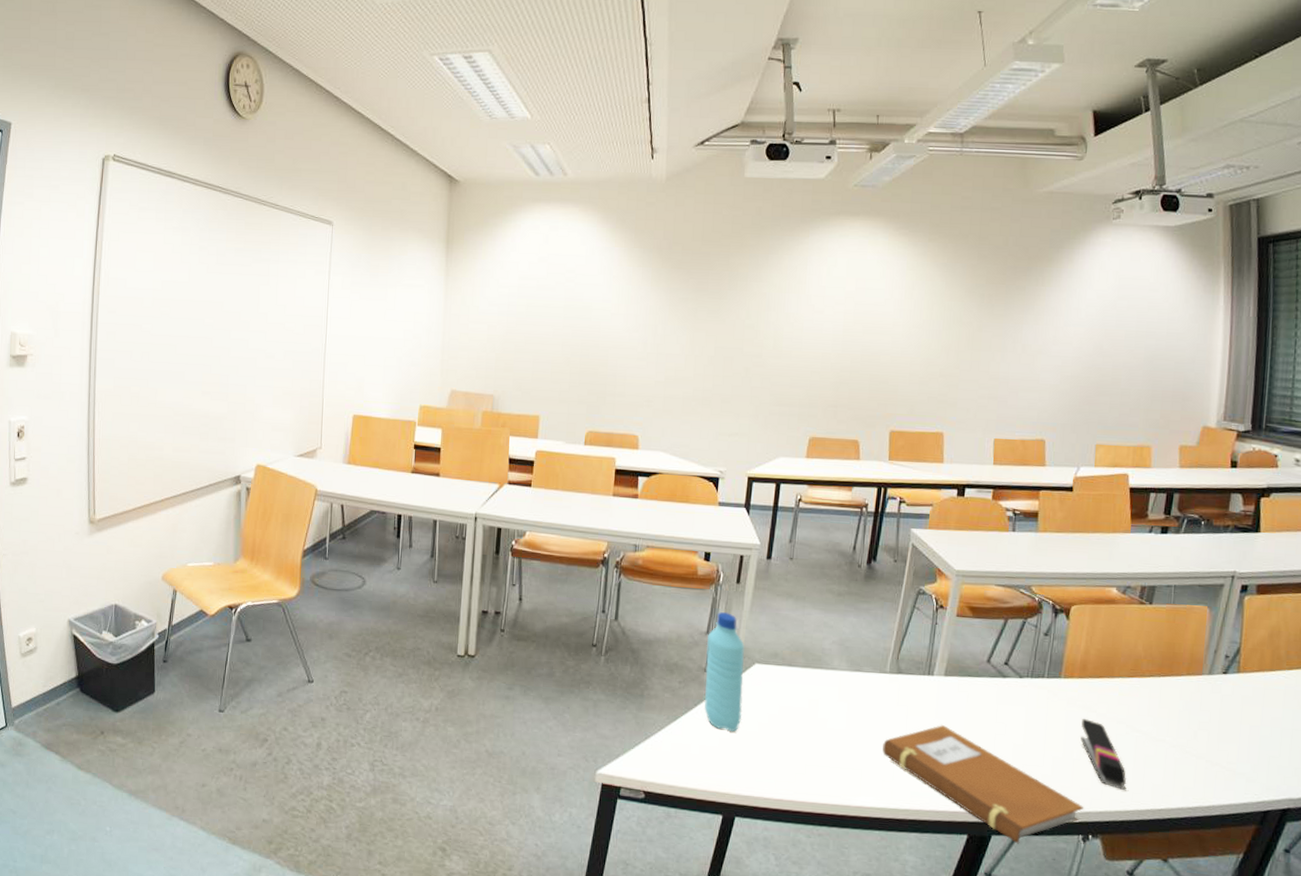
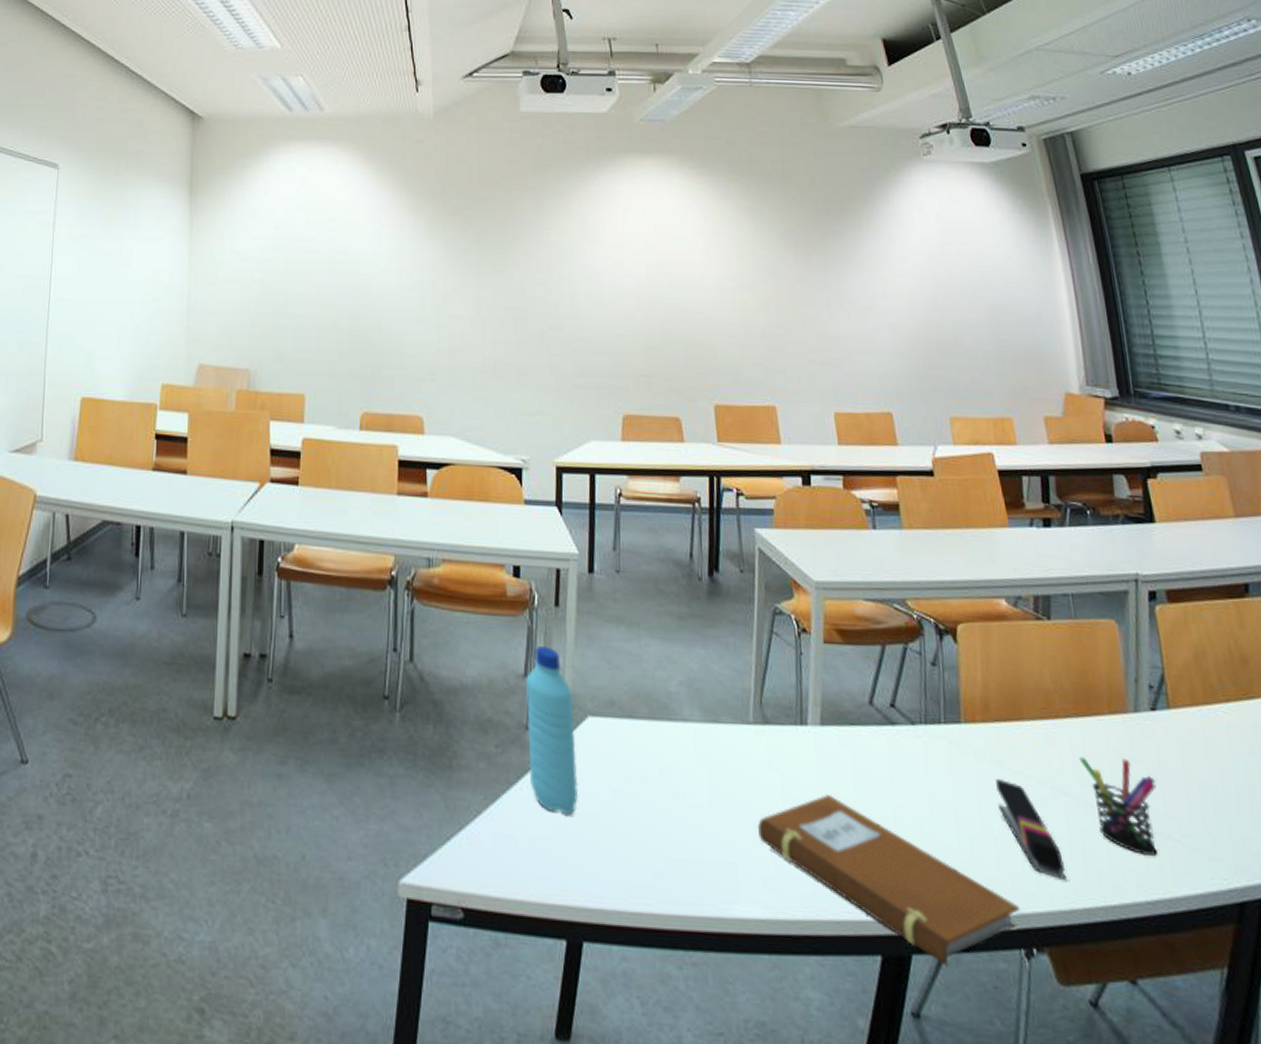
pen holder: none [1154,706,1215,777] -> present [1079,757,1158,857]

